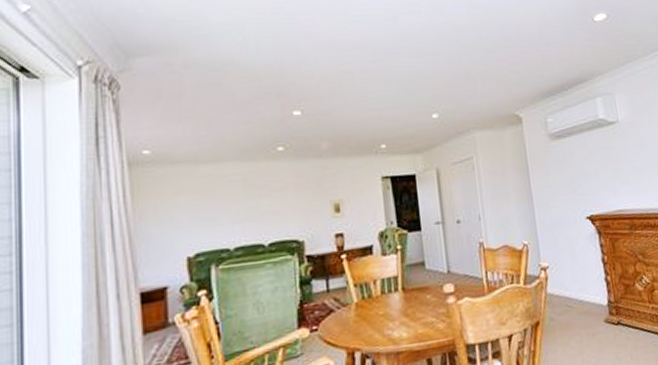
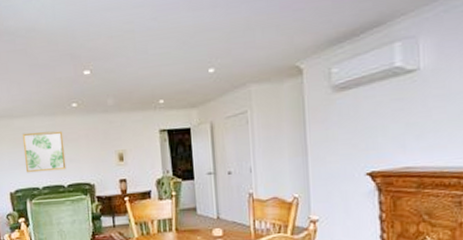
wall art: none [209,178,268,231] -> present [22,130,66,173]

